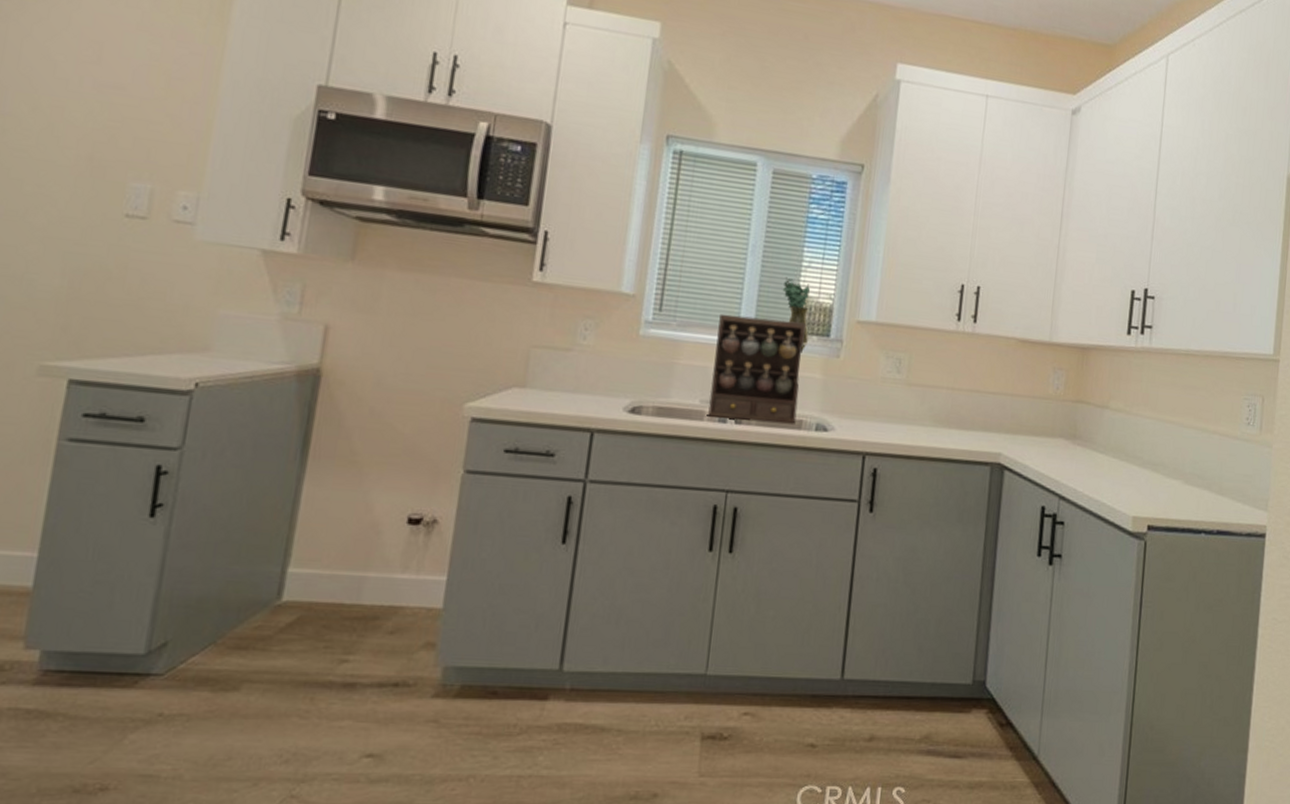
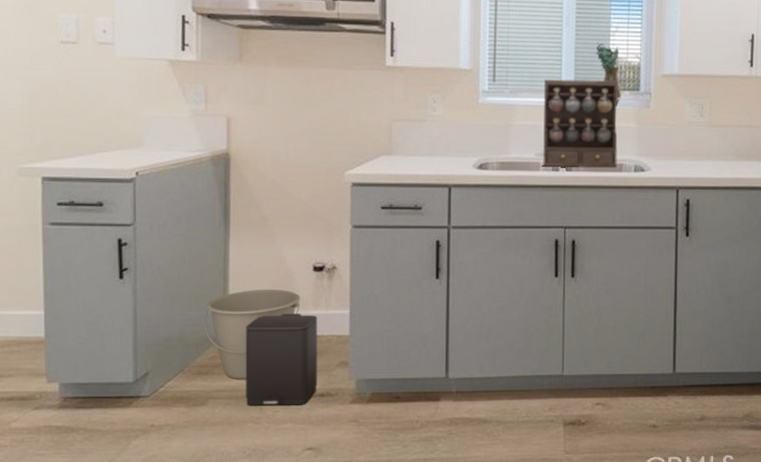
bucket: none [252,542,386,659] -> present [204,289,301,379]
pedal bin: none [294,575,405,697] -> present [245,313,318,406]

